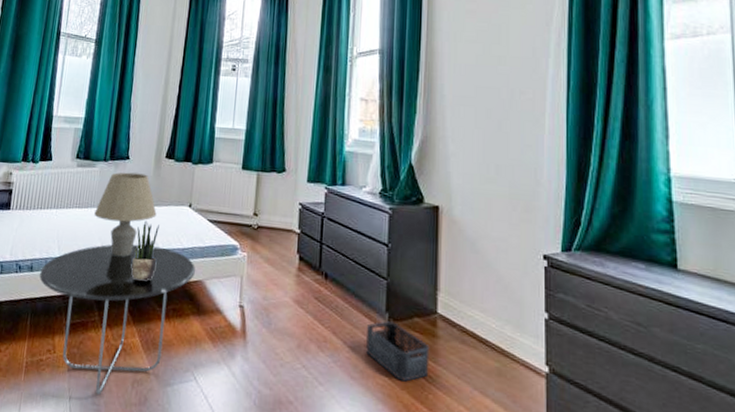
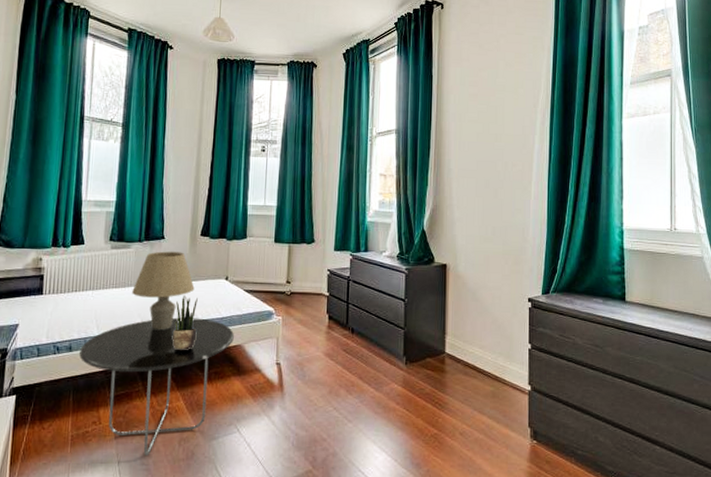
storage bin: present [365,321,430,382] -> none [386,363,439,411]

